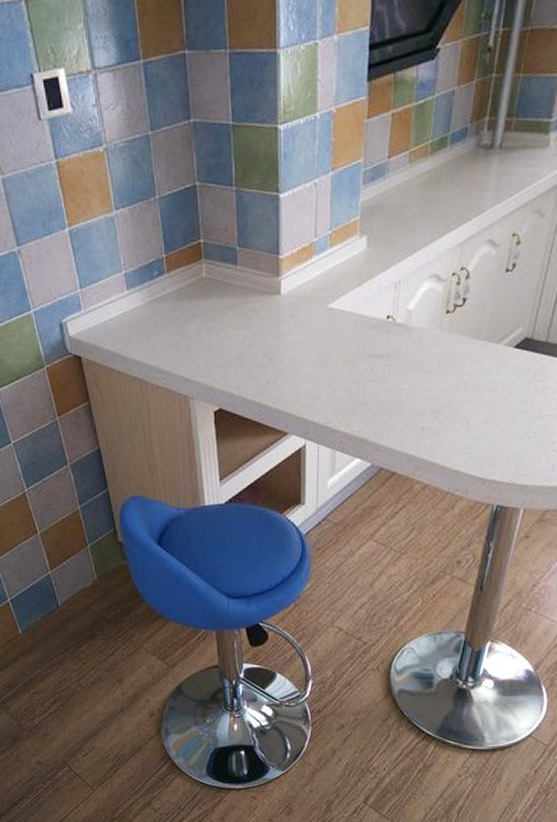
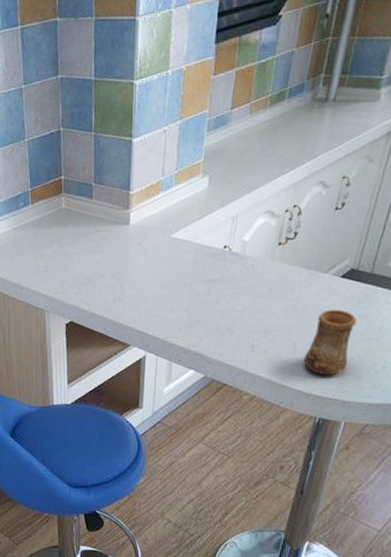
cup: none [478,383,532,458] -> present [303,309,356,376]

